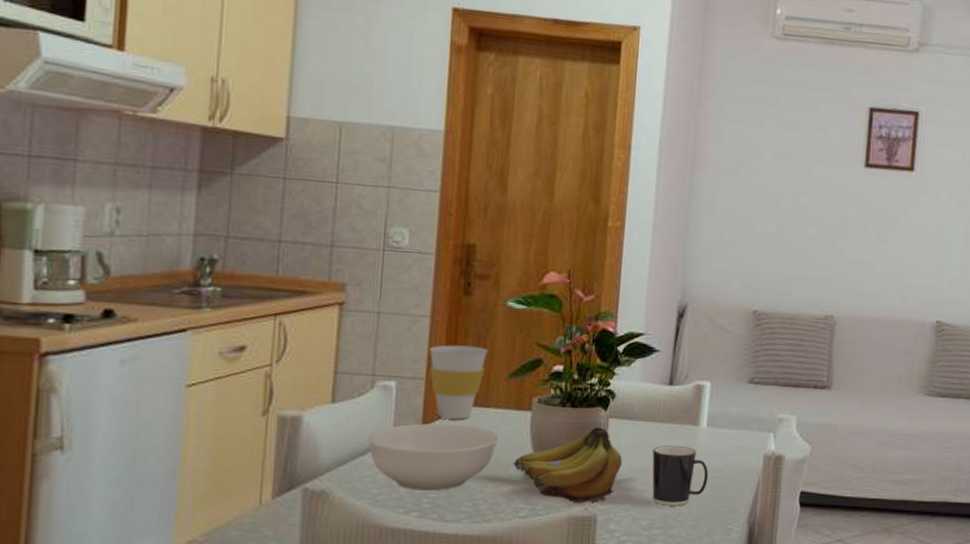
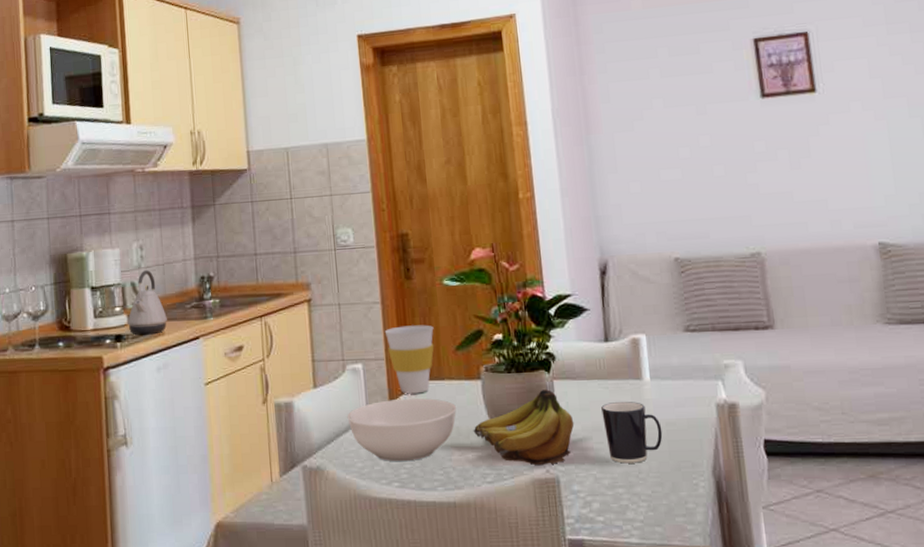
kettle: none [84,239,145,319] -> present [127,270,168,335]

